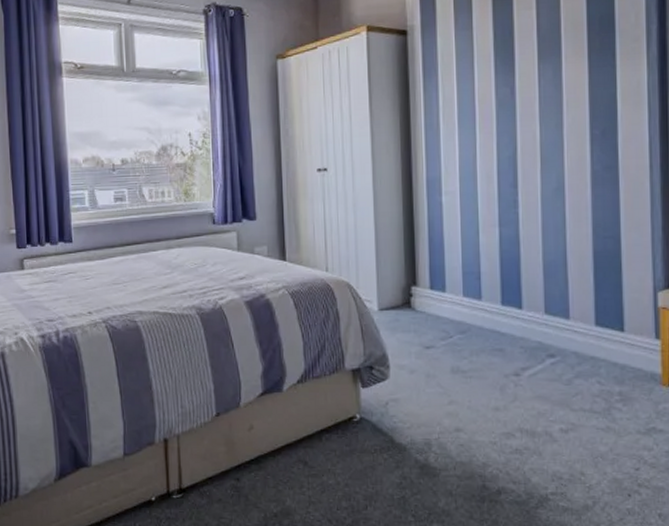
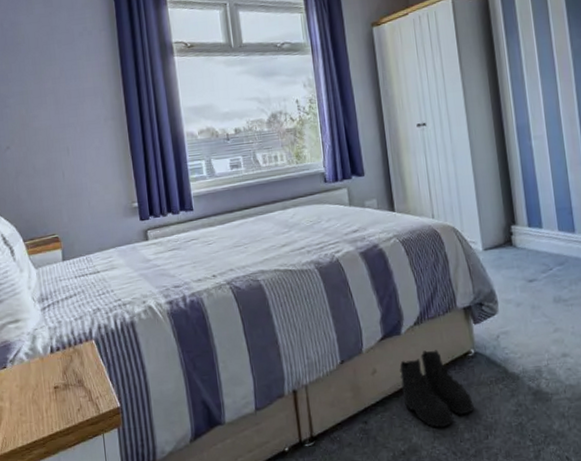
boots: none [277,411,354,493] -> present [399,350,474,428]

